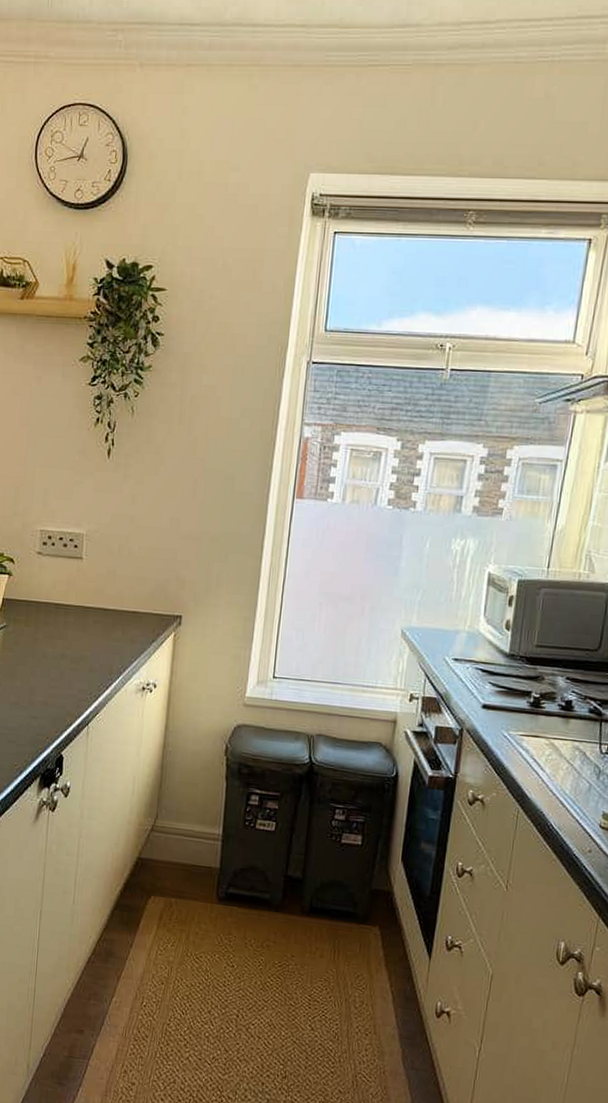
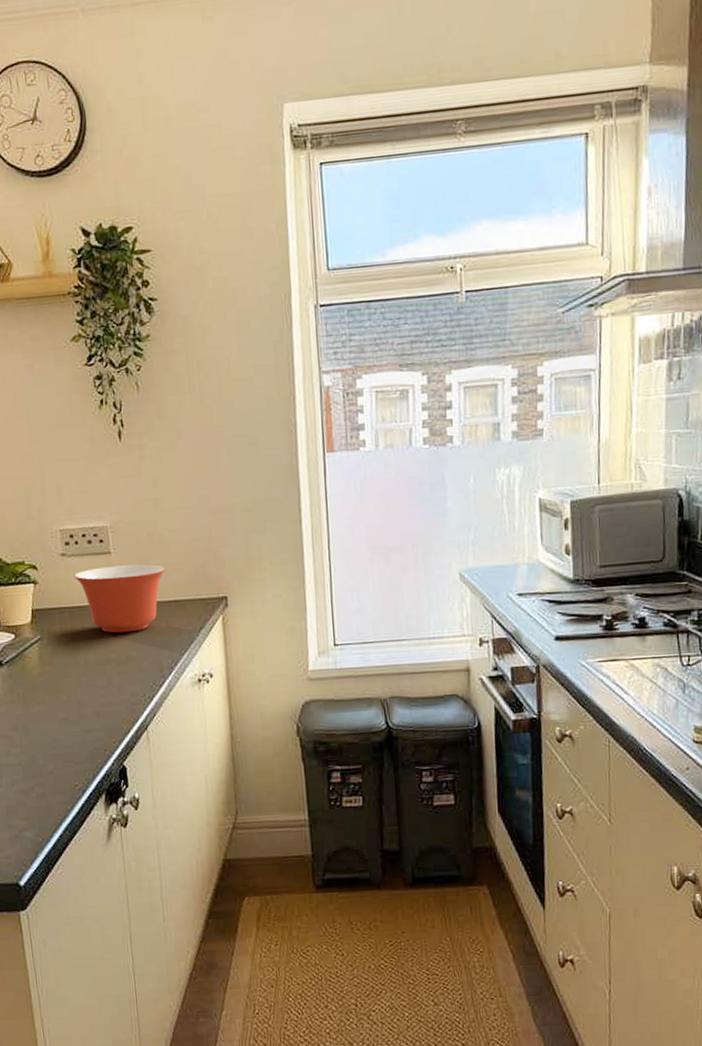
mixing bowl: none [46,570,130,634] -> present [74,564,166,634]

